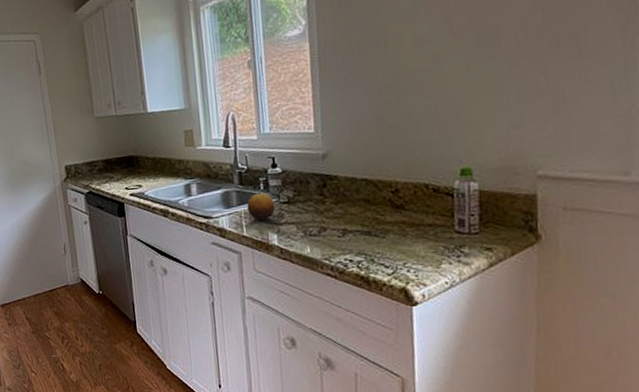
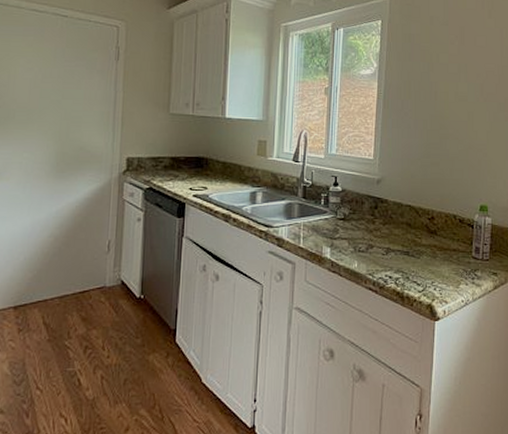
fruit: present [247,192,276,220] -> none [307,207,332,233]

